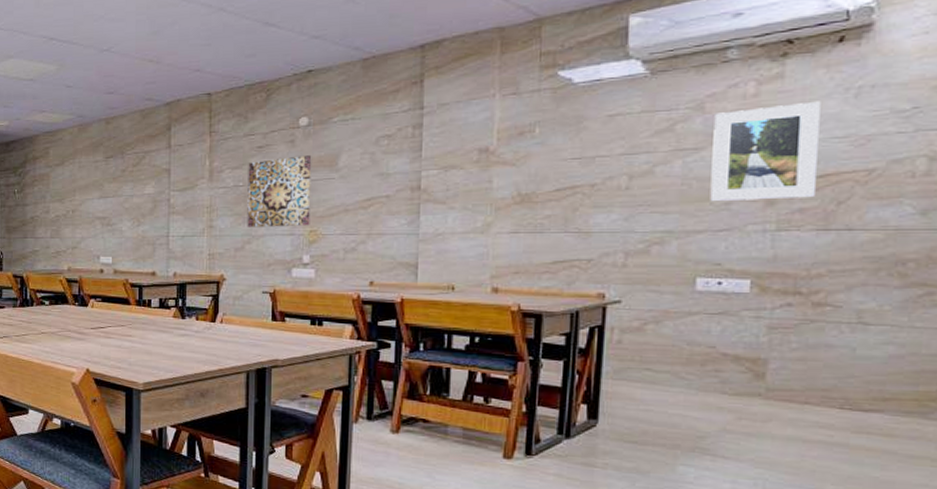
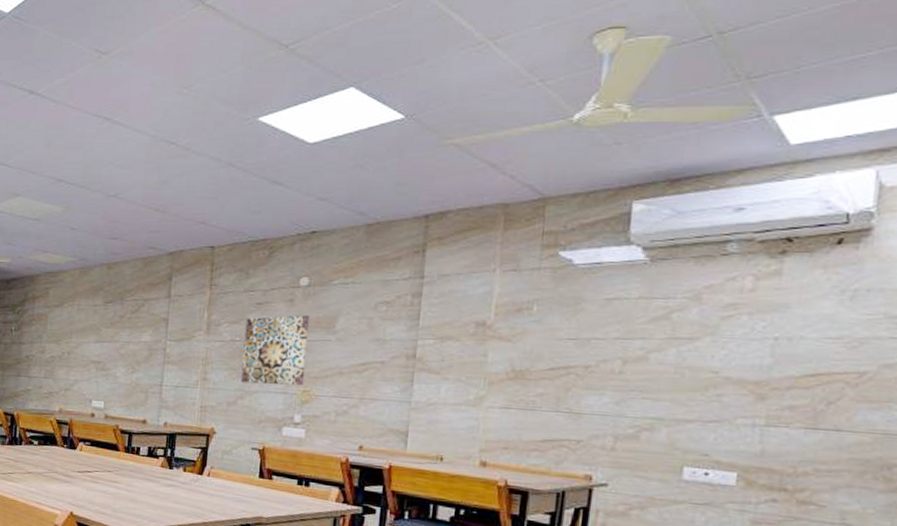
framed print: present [710,101,821,202] -> none [701,300,816,396]

